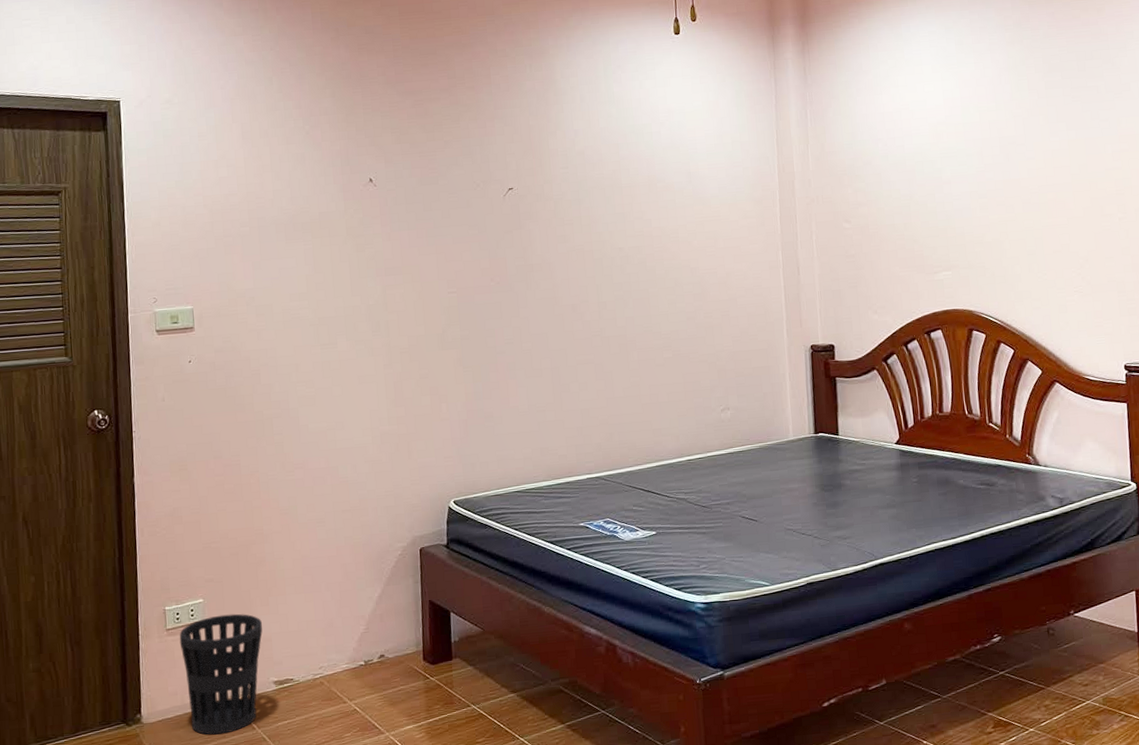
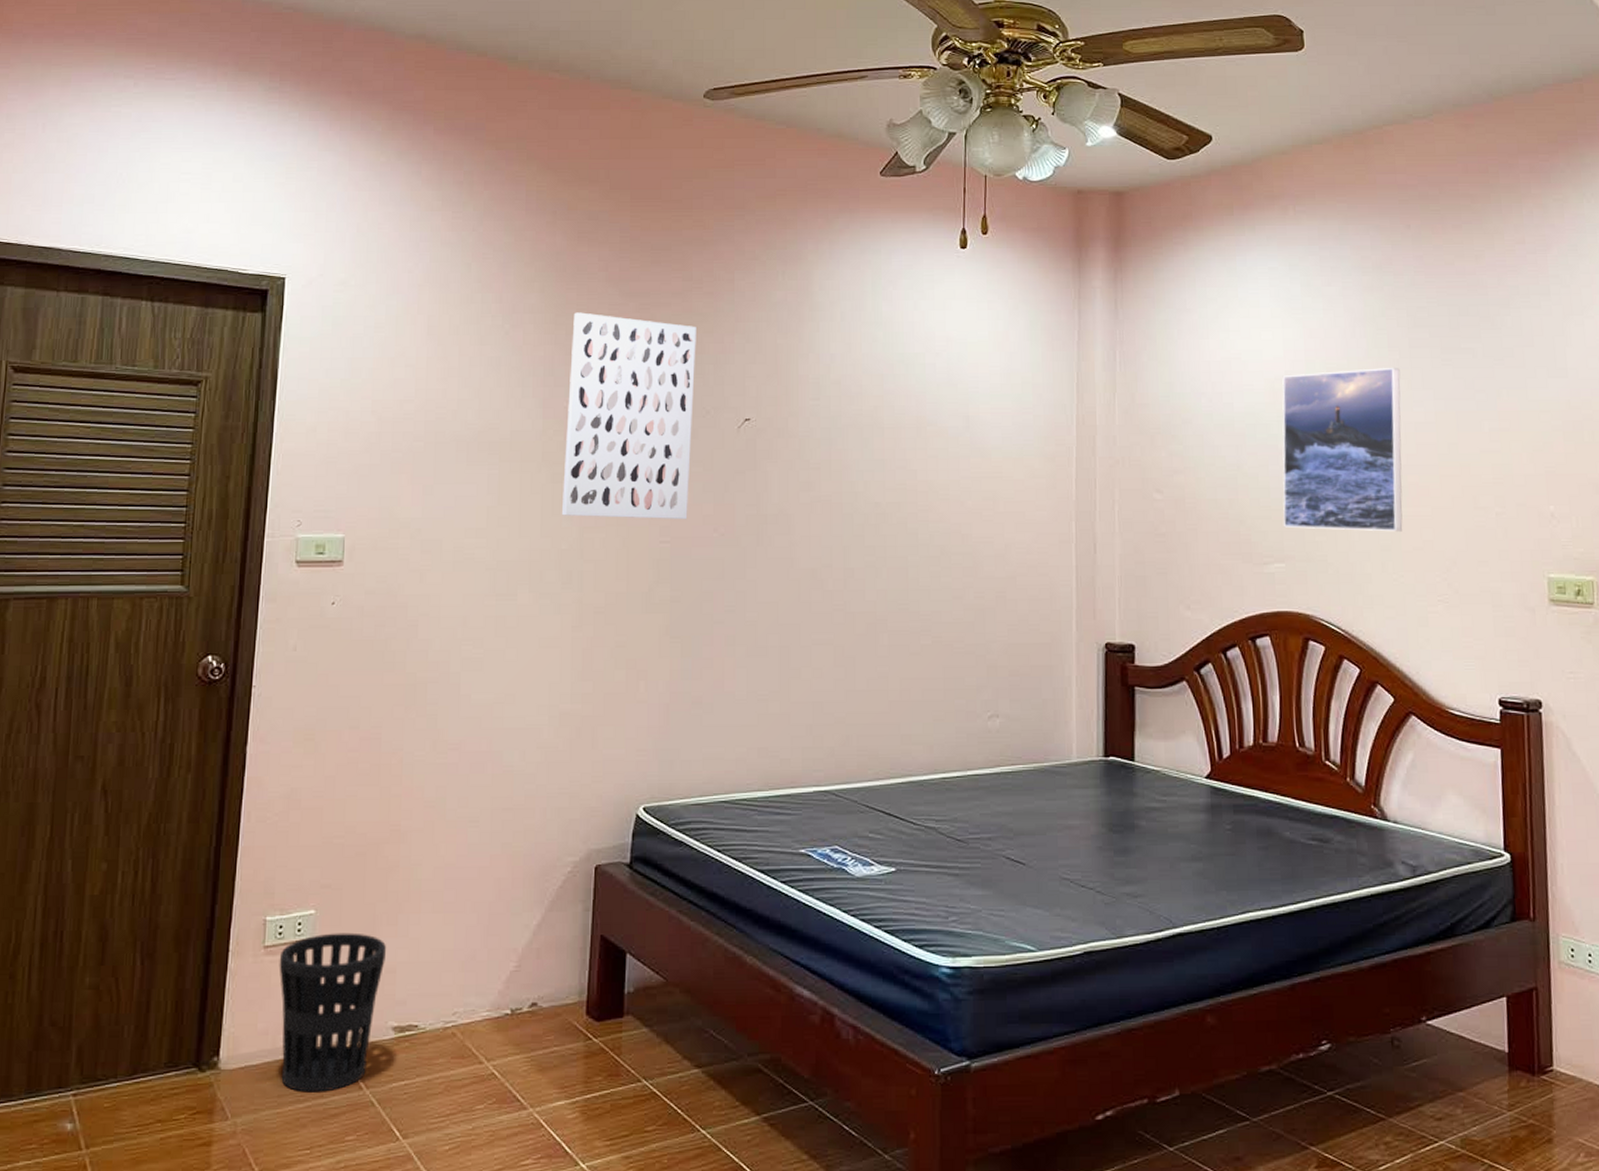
wall art: none [361,111,469,278] -> present [561,312,696,520]
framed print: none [943,106,1045,243] -> present [1282,367,1403,532]

